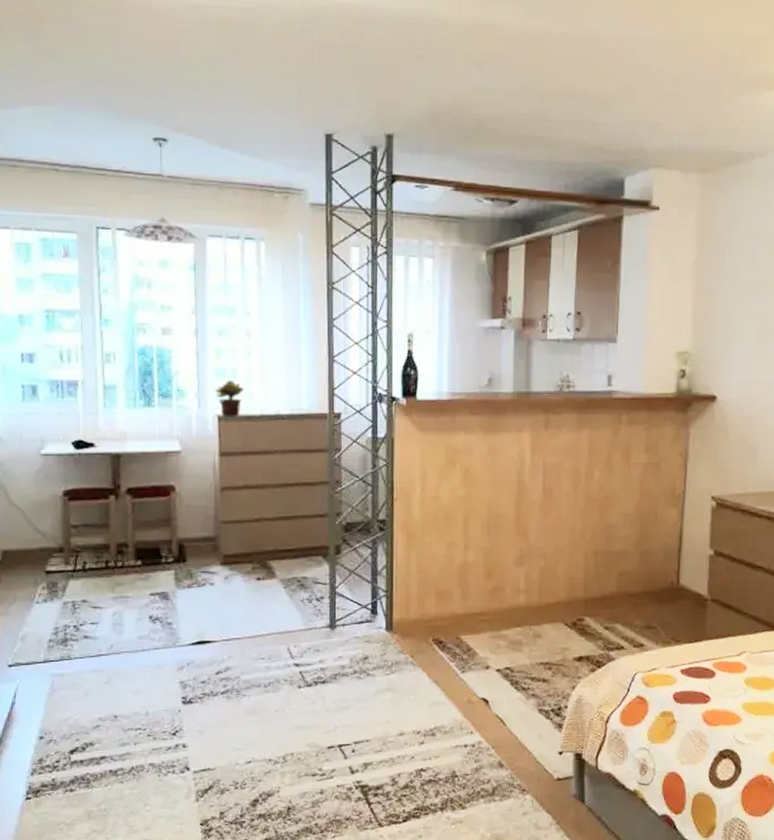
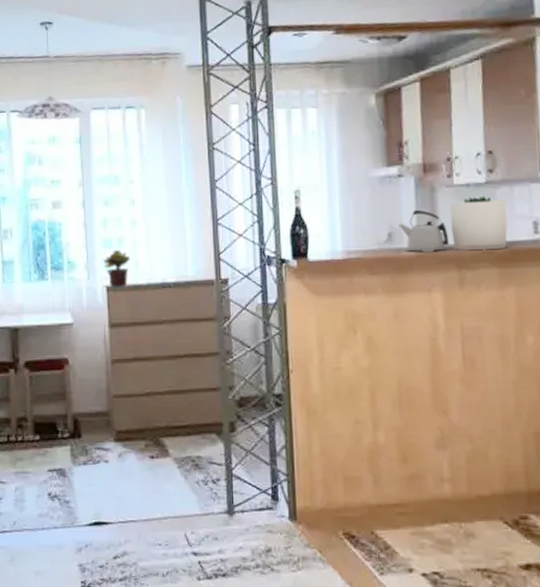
kettle: none [498,359,540,397] -> present [399,209,450,253]
planter: none [542,350,588,398] -> present [450,196,508,251]

